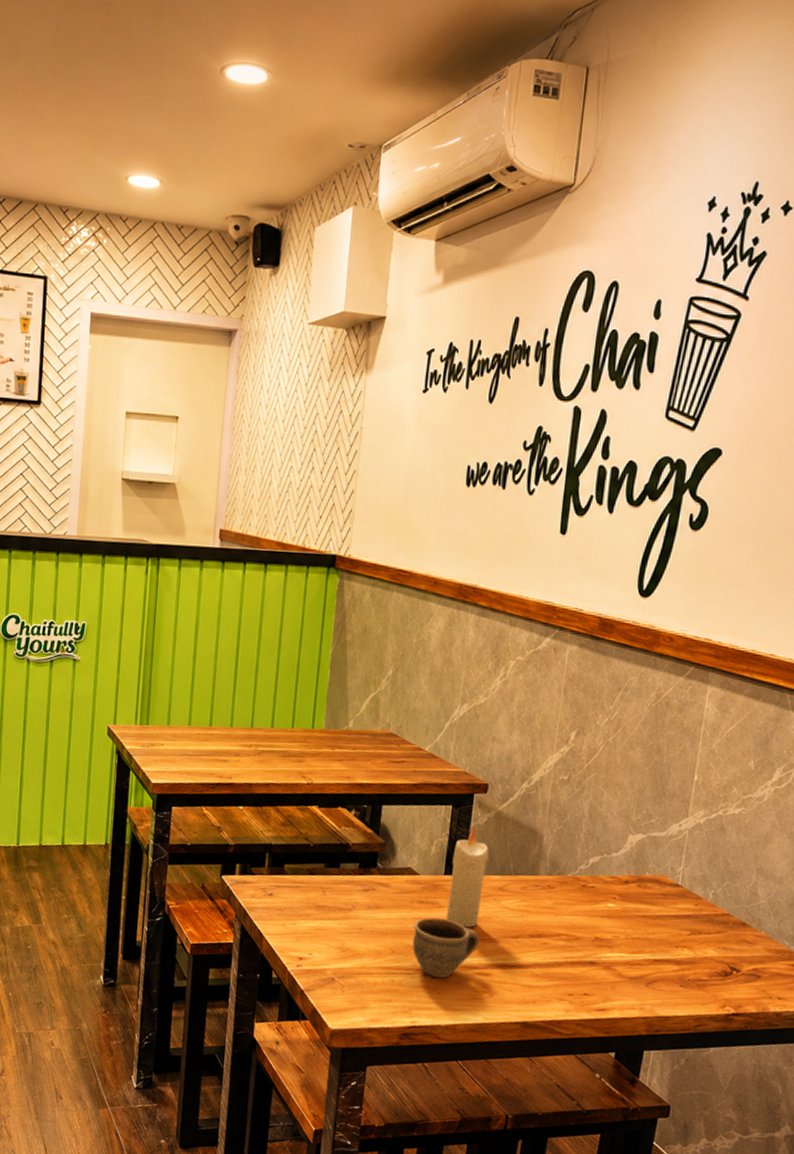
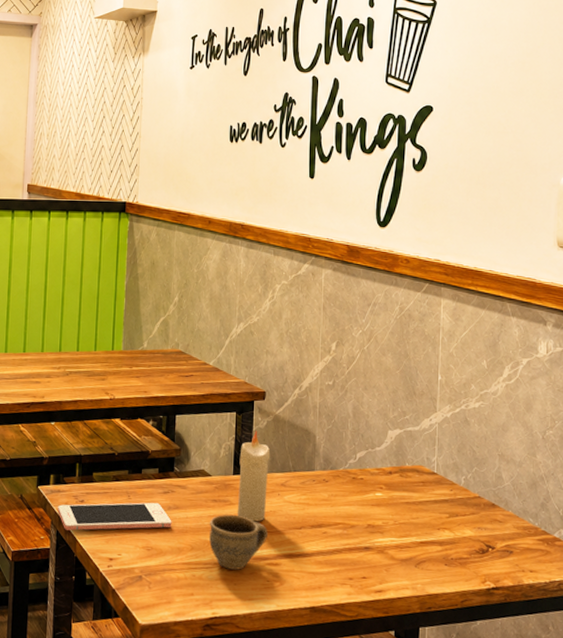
cell phone: none [243,897,372,929] -> present [58,502,172,531]

